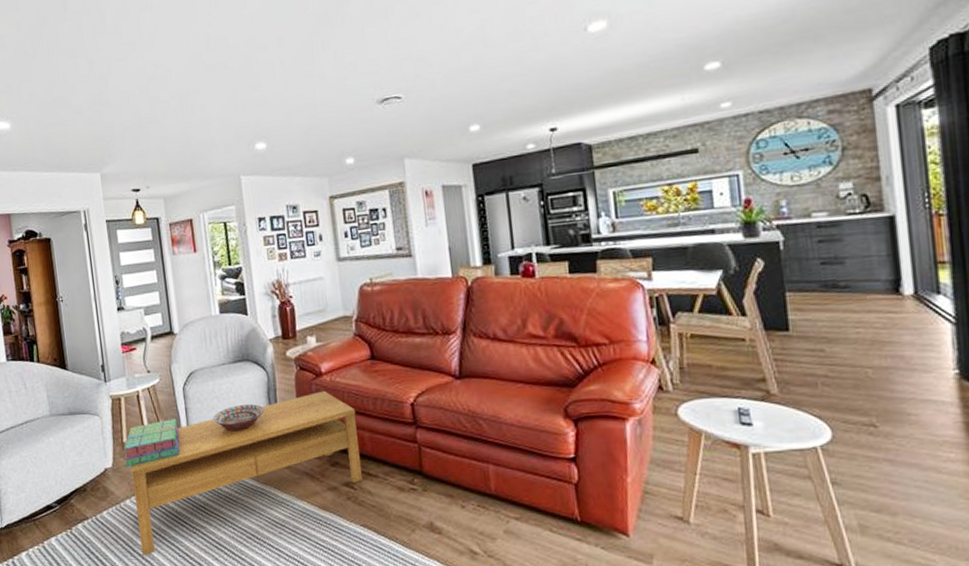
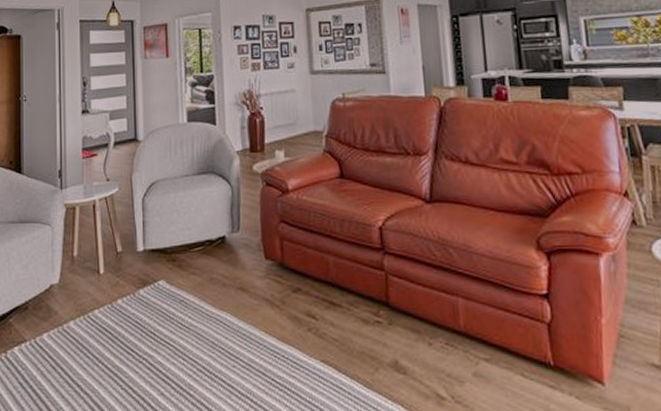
stack of books: present [123,418,180,468] -> none [72,232,134,285]
coffee table: present [130,390,362,556] -> none [78,209,325,387]
decorative bowl: present [213,404,265,432] -> none [172,220,226,250]

